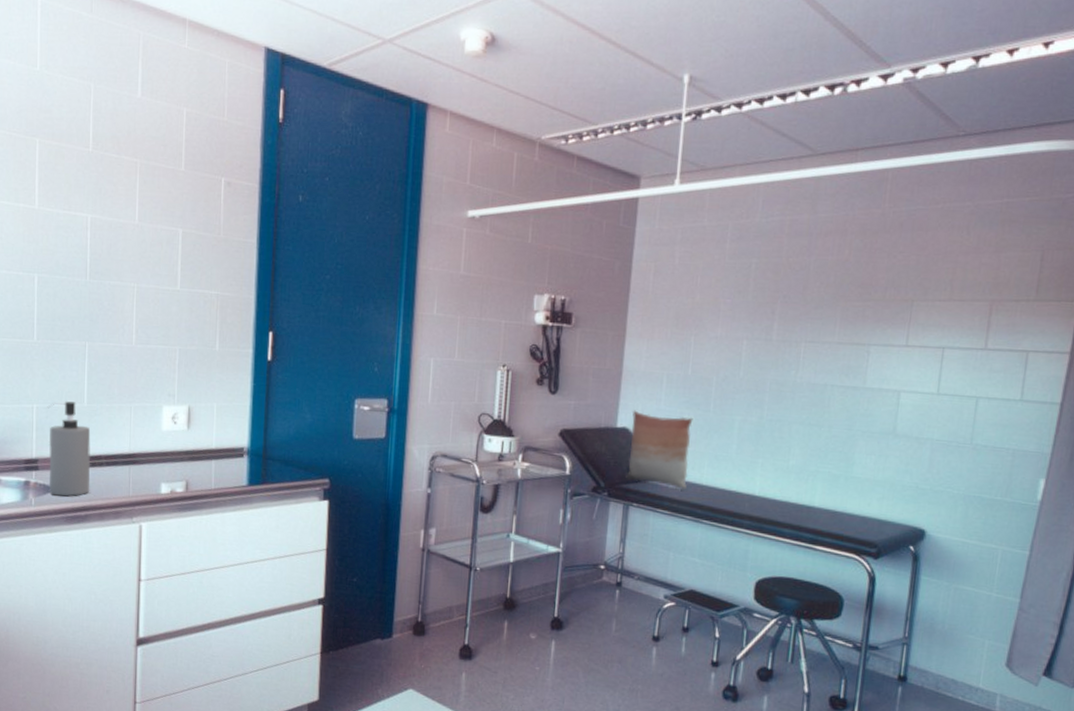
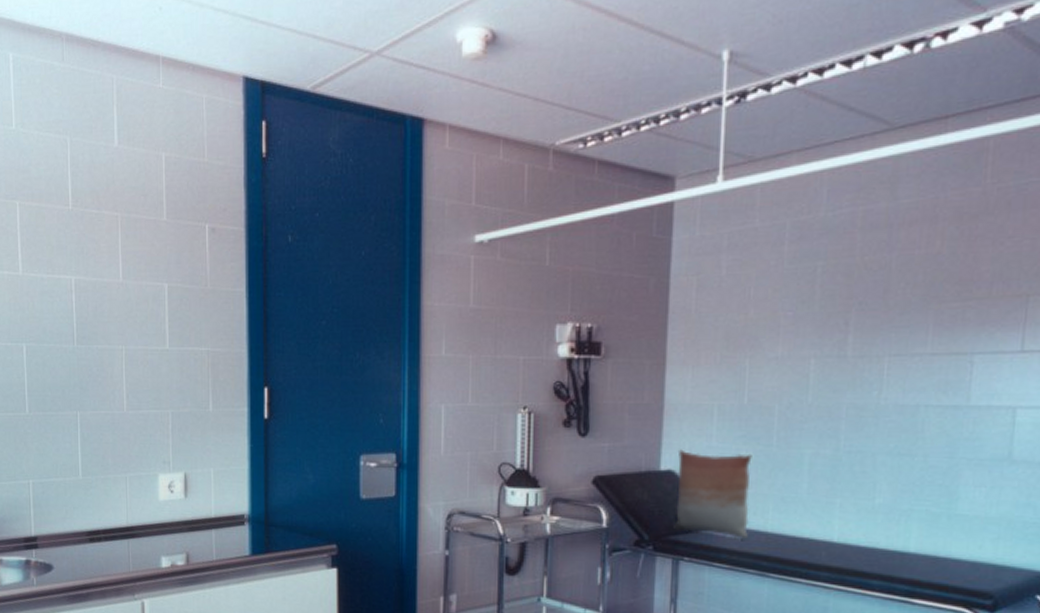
soap dispenser: present [47,401,91,497] -> none [43,475,90,575]

